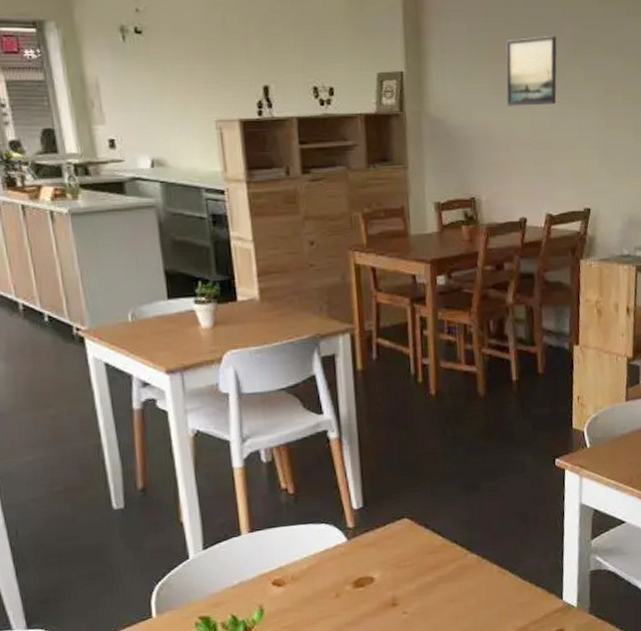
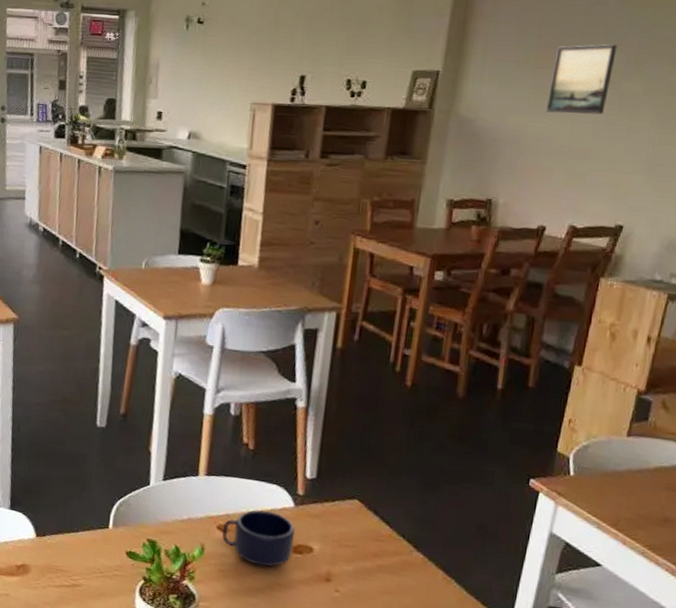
mug: none [278,552,355,611] -> present [222,510,295,567]

